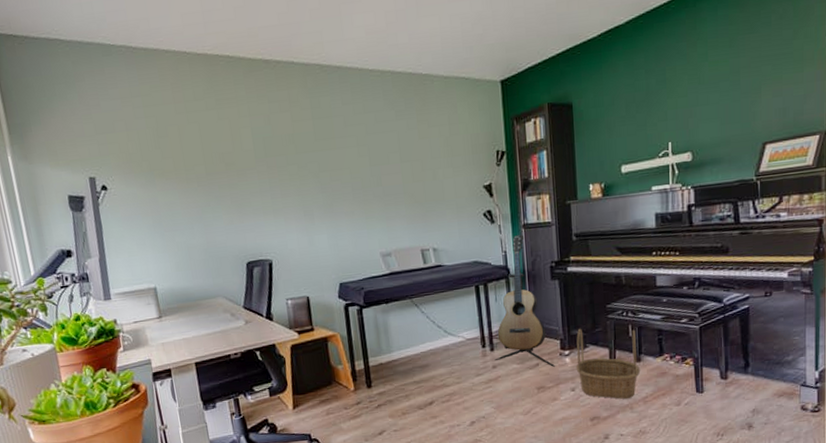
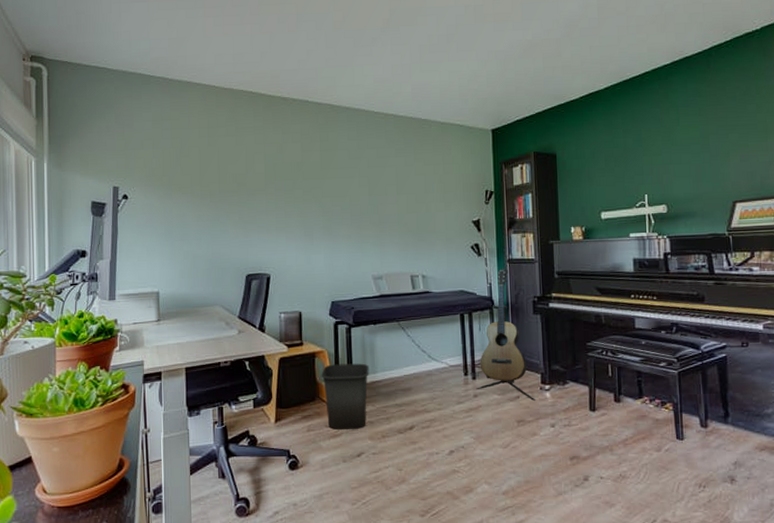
waste bin: none [335,344,386,411] -> present [321,363,369,430]
basket: present [576,328,641,399] -> none [556,364,620,440]

